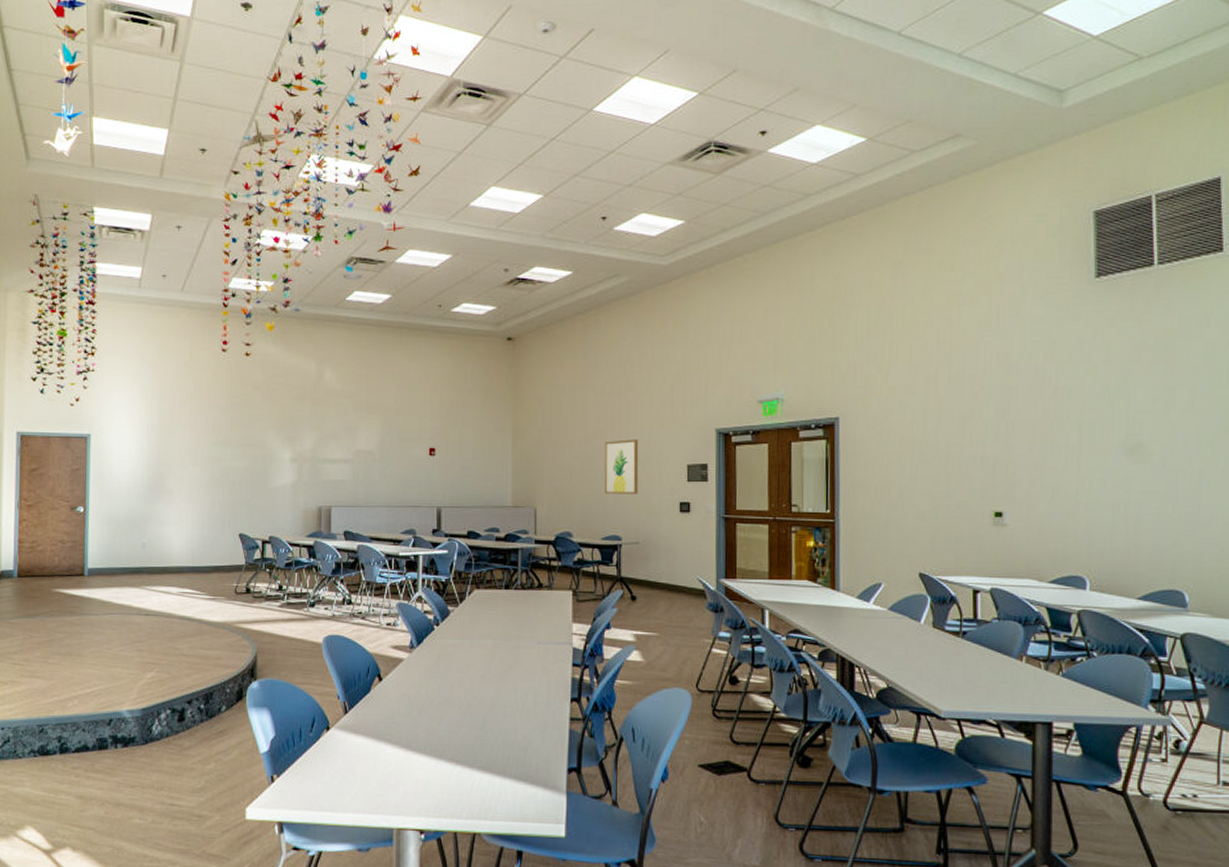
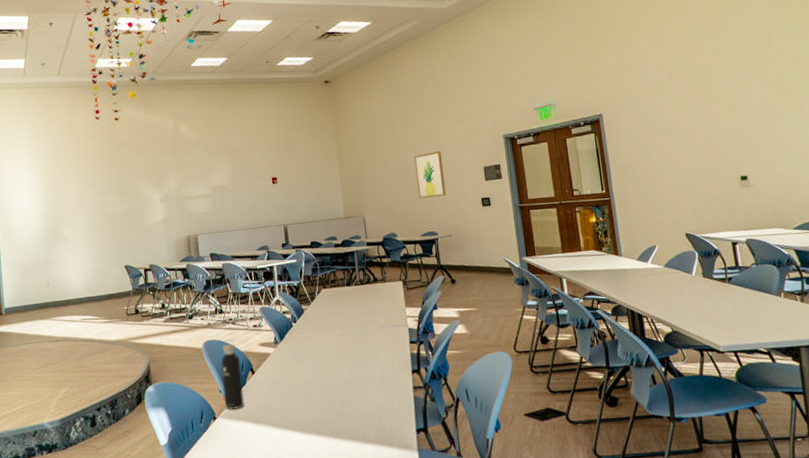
water bottle: none [342,636,366,721] -> present [221,339,245,410]

